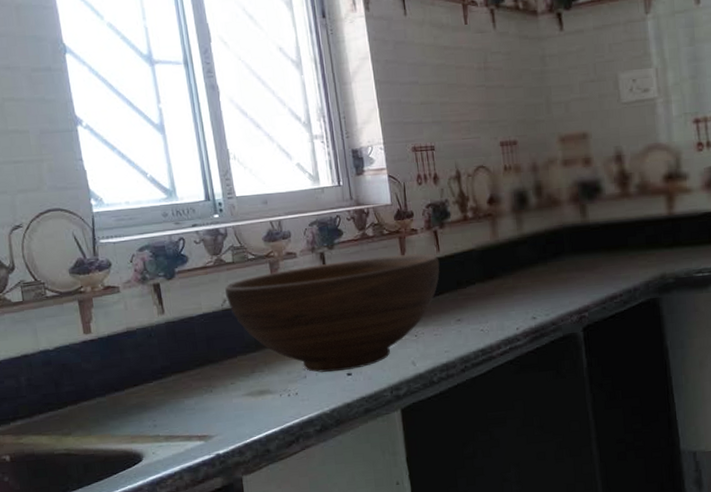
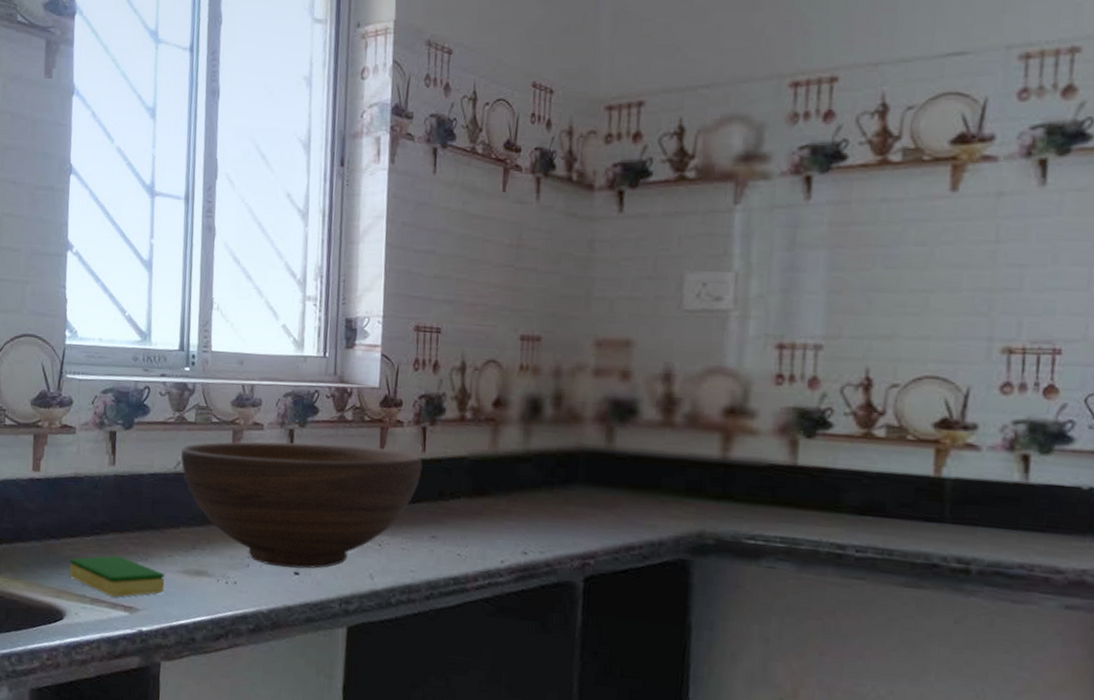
dish sponge: none [138,393,233,431] -> present [69,555,165,597]

